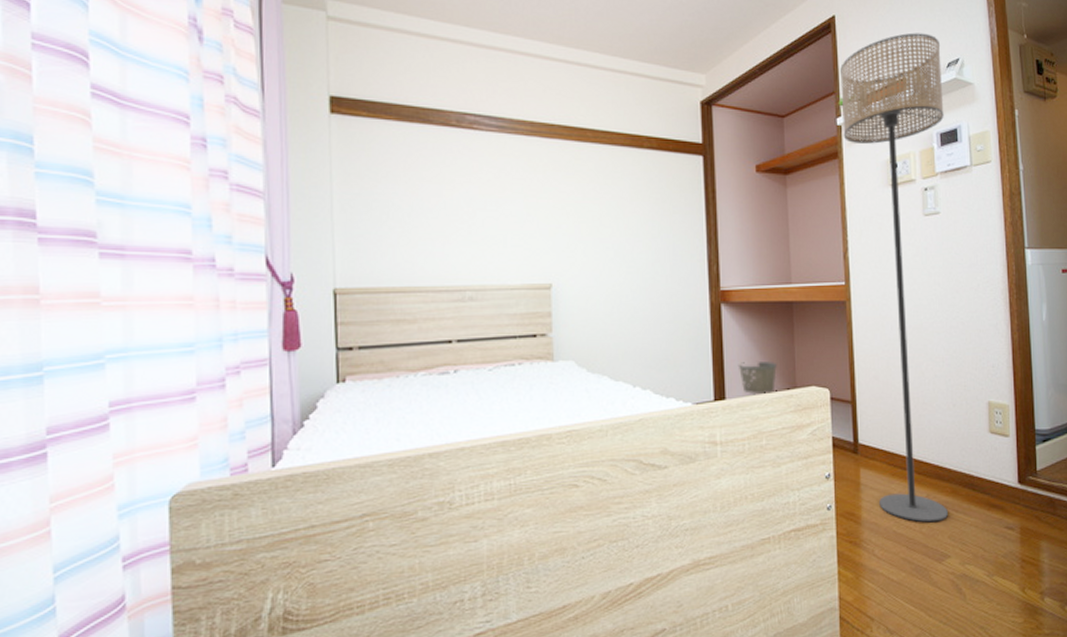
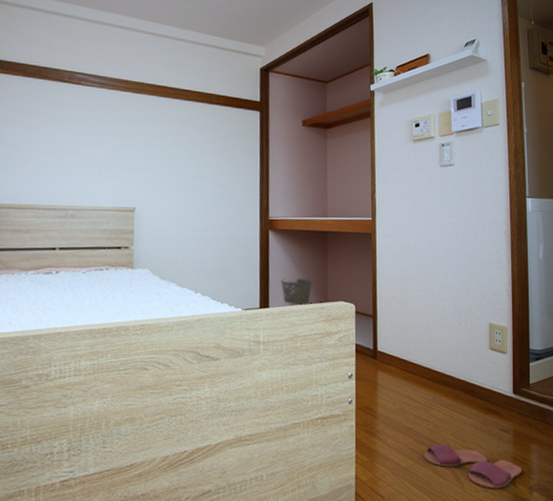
floor lamp: present [840,32,948,523] -> none [375,17,461,421]
slippers: none [918,550,1032,598] -> present [424,444,523,489]

